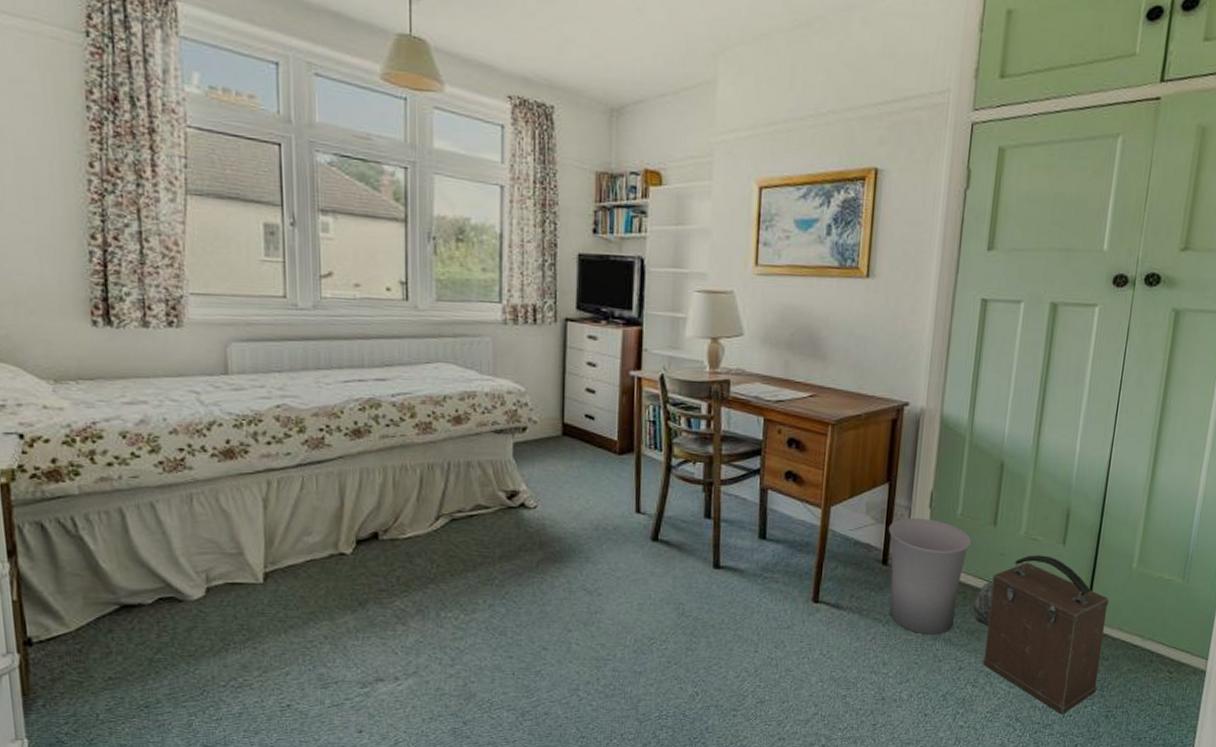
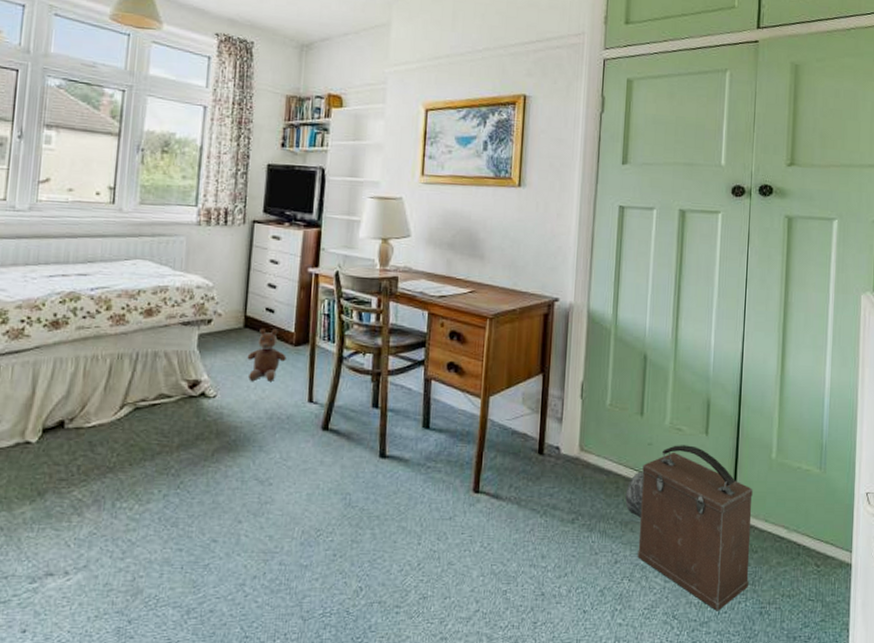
teddy bear: none [568,436,610,492] -> present [247,328,287,381]
waste bin: present [888,518,972,635] -> none [543,408,621,526]

